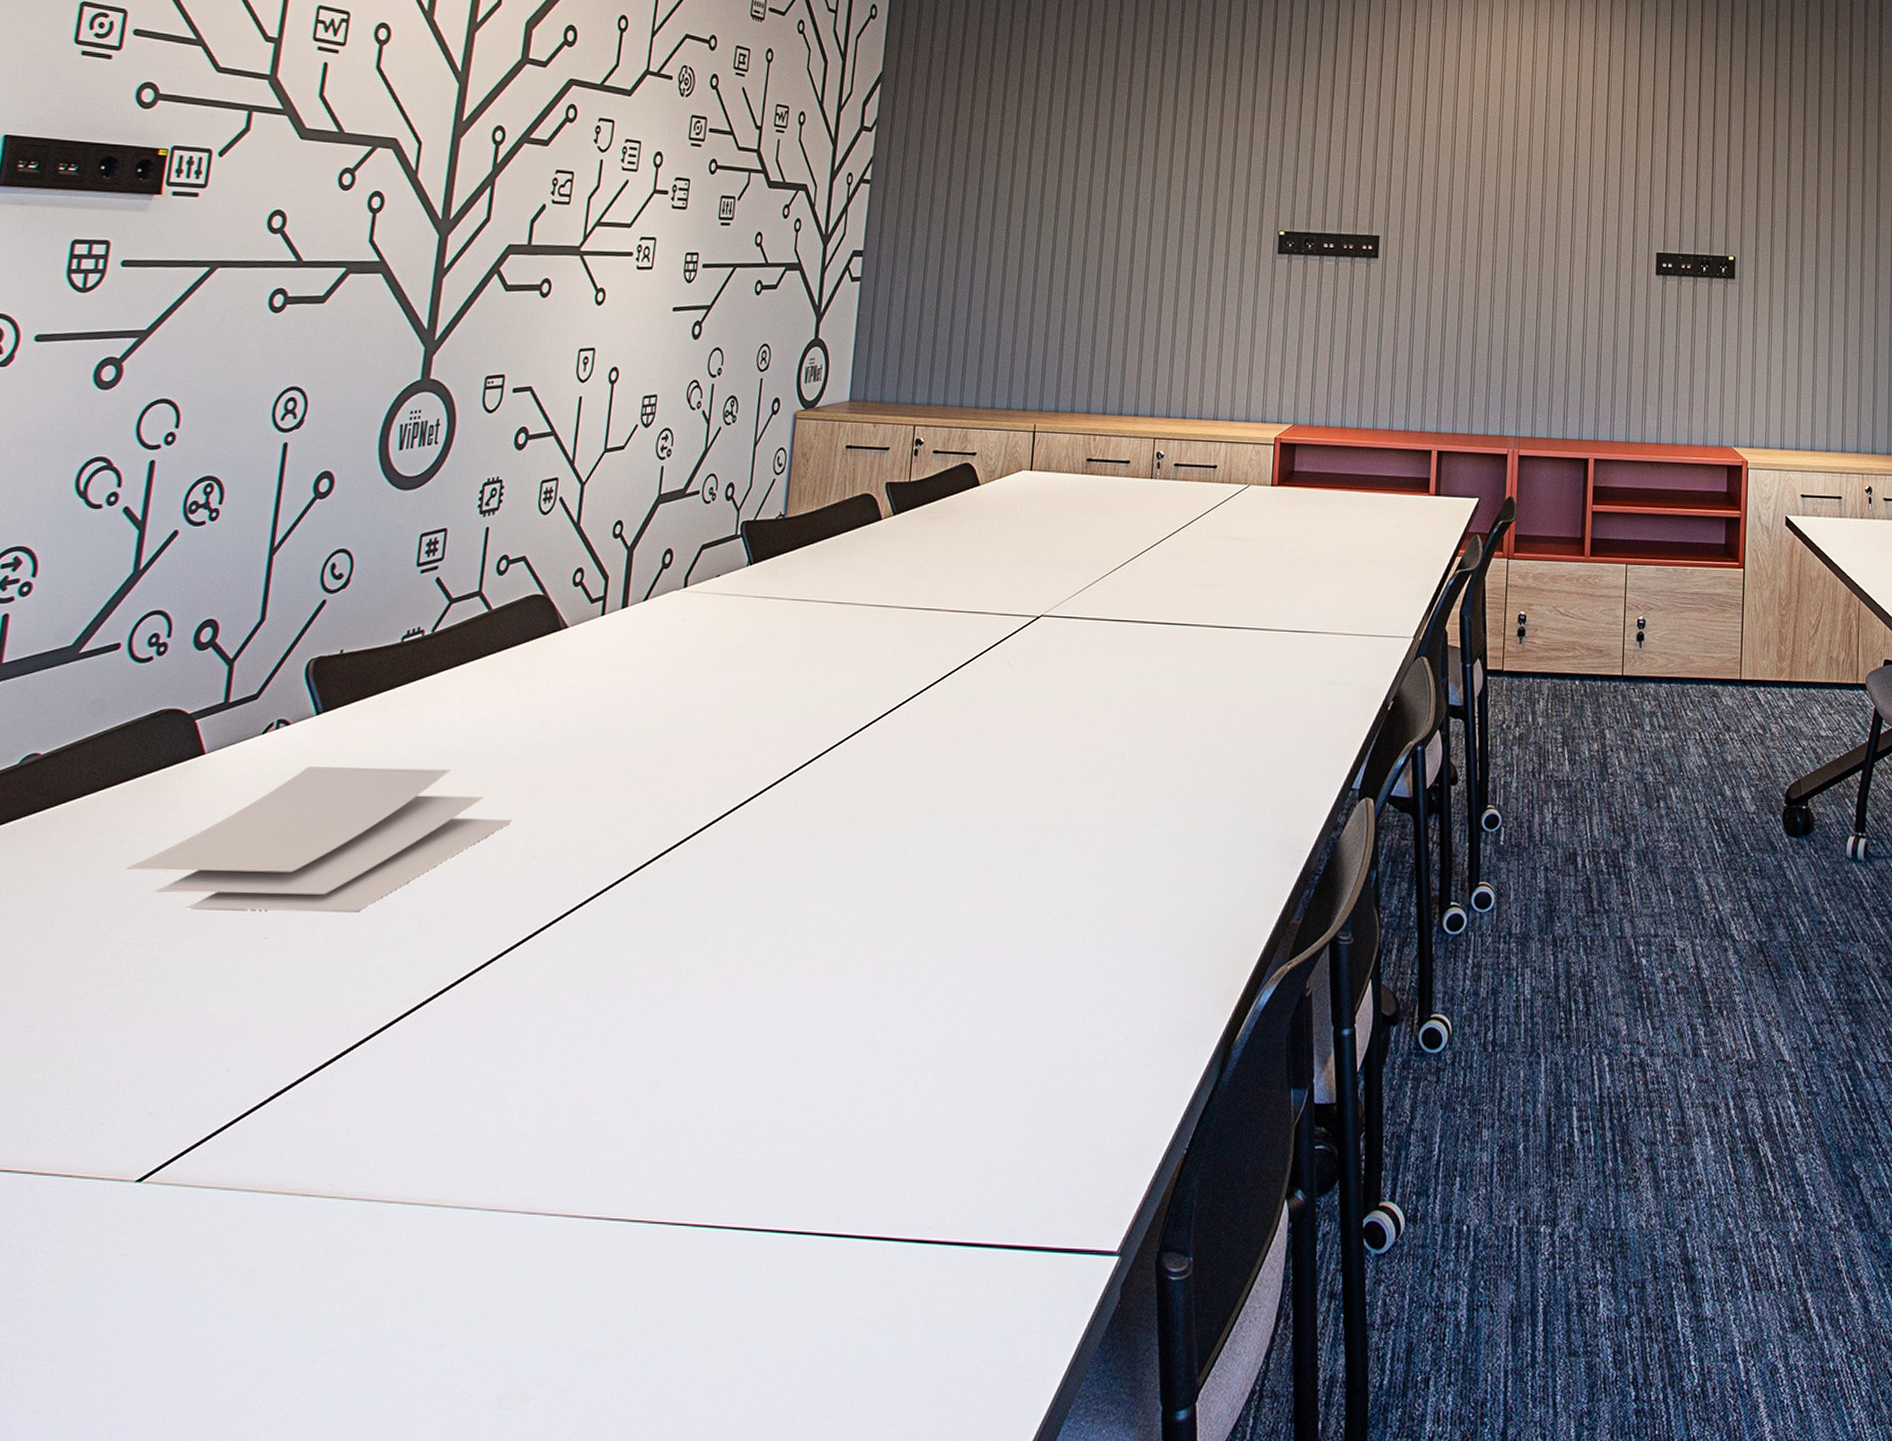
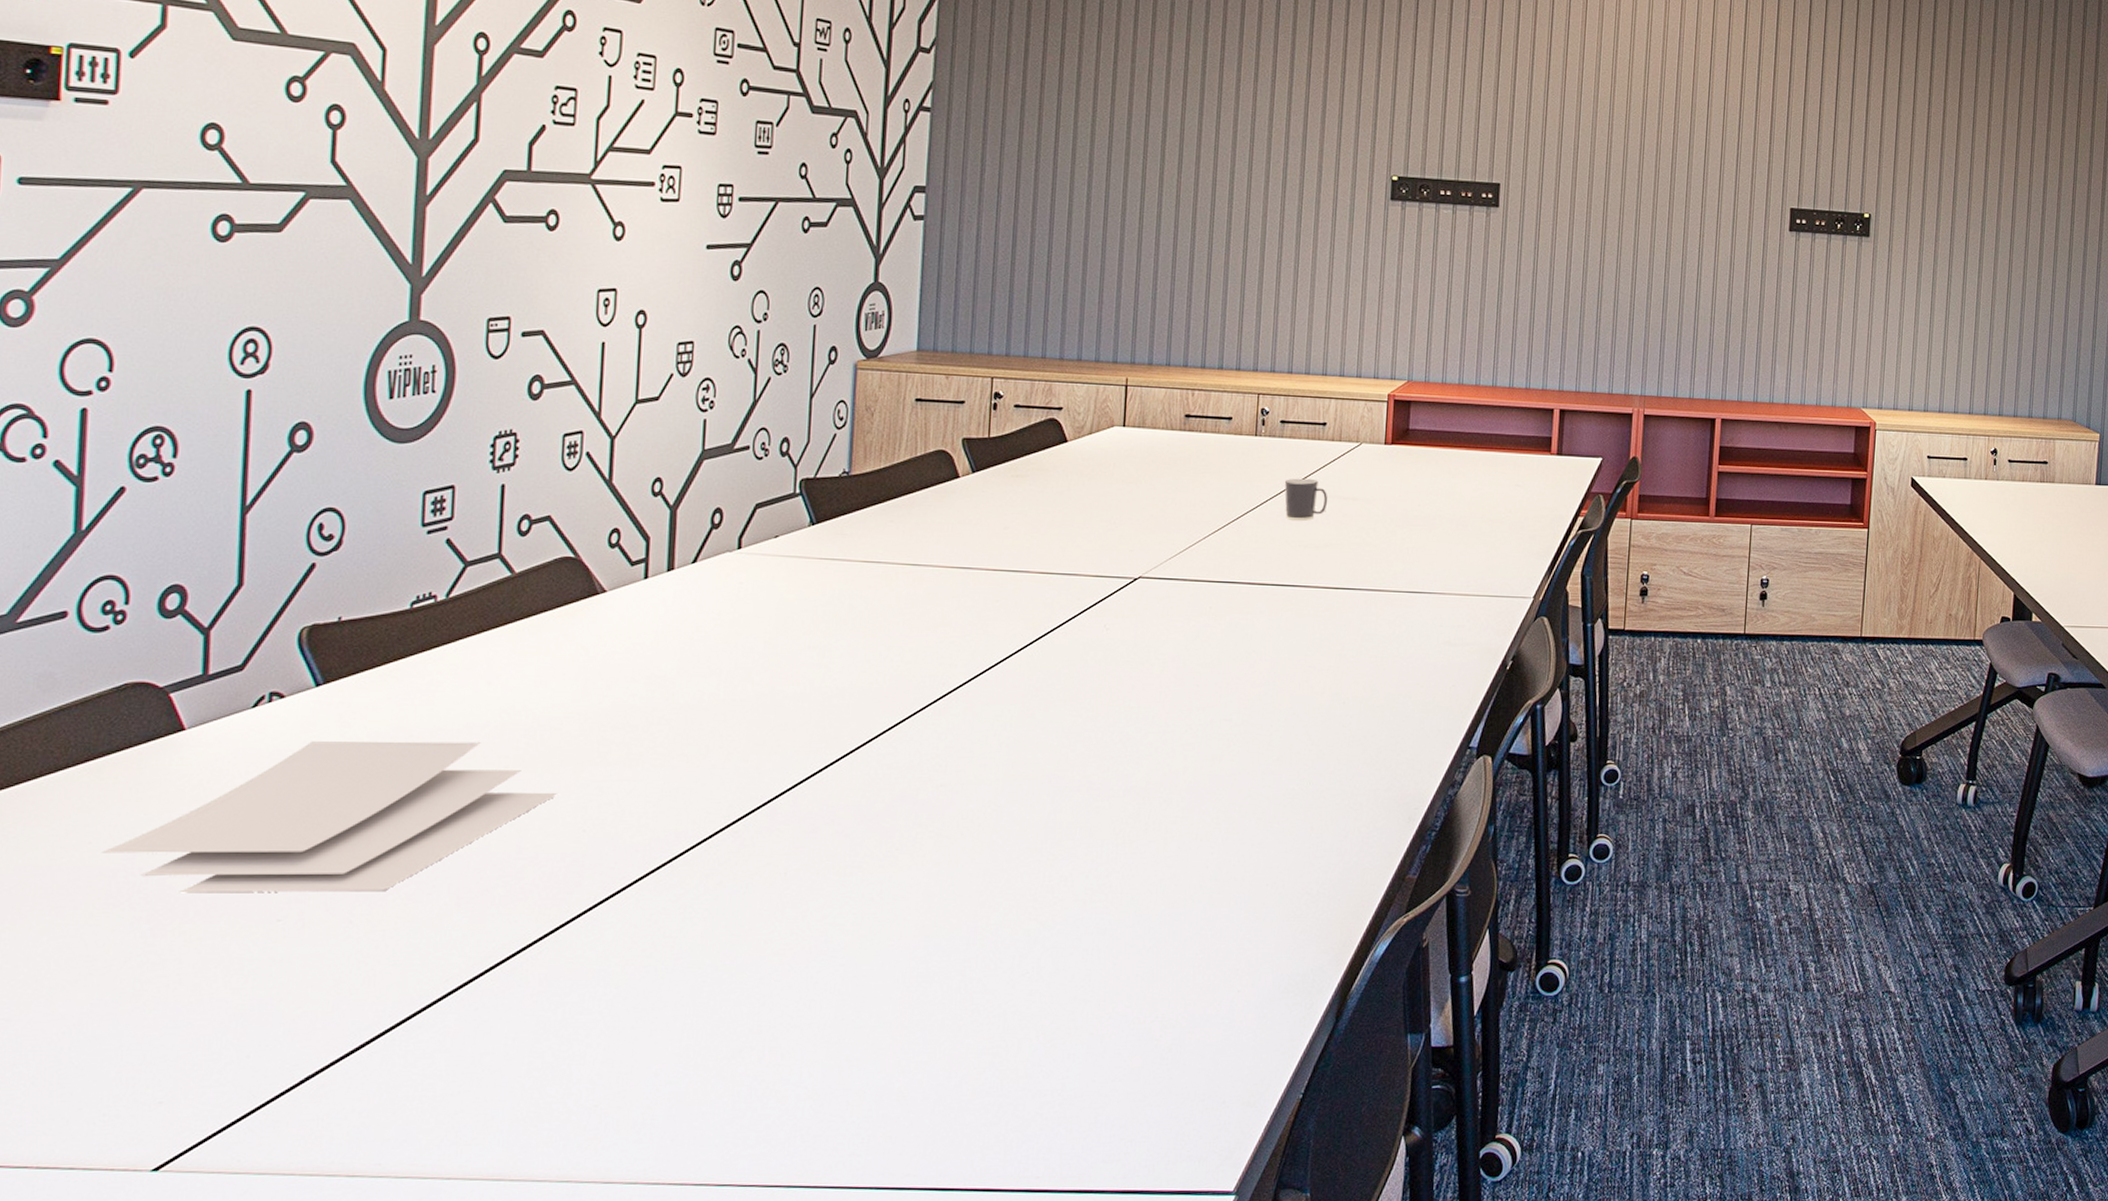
mug: none [1177,519,1218,562] -> present [1284,478,1328,522]

